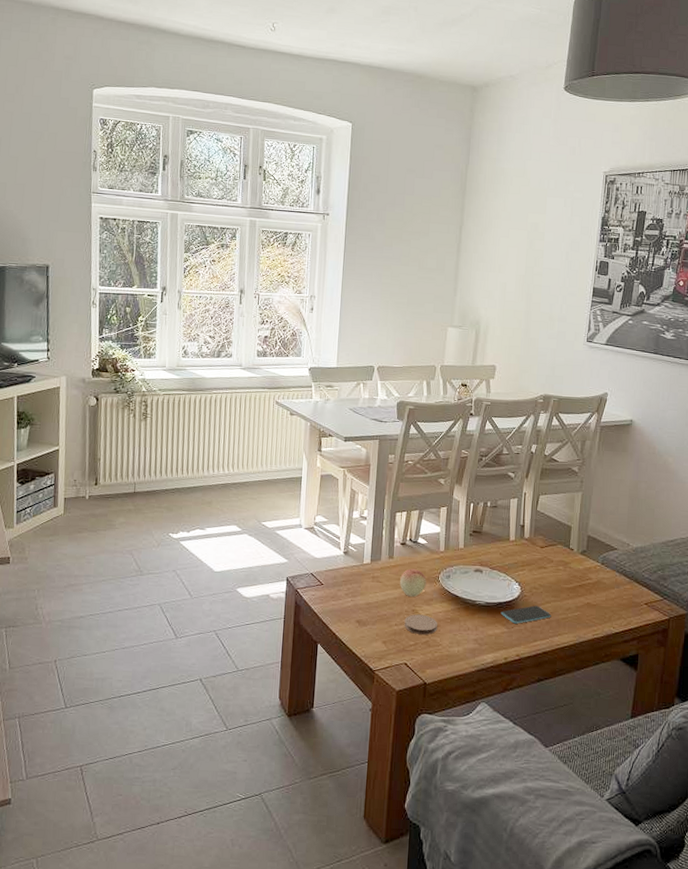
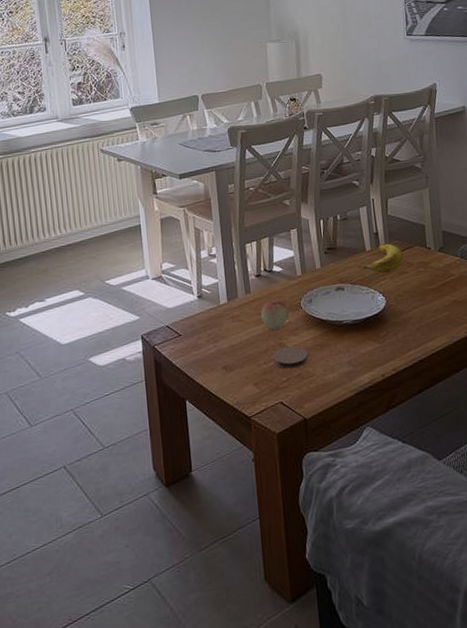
smartphone: present [501,605,551,624] -> none [370,313,421,337]
banana: none [504,537,545,565] -> present [363,243,403,273]

